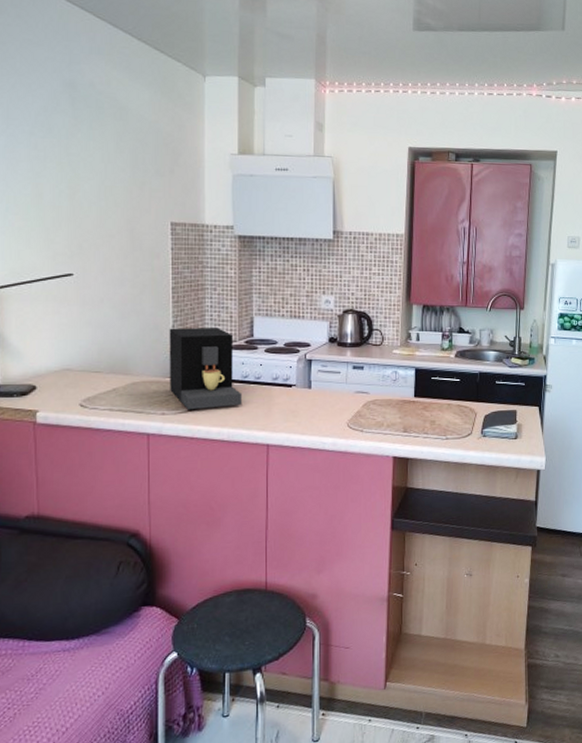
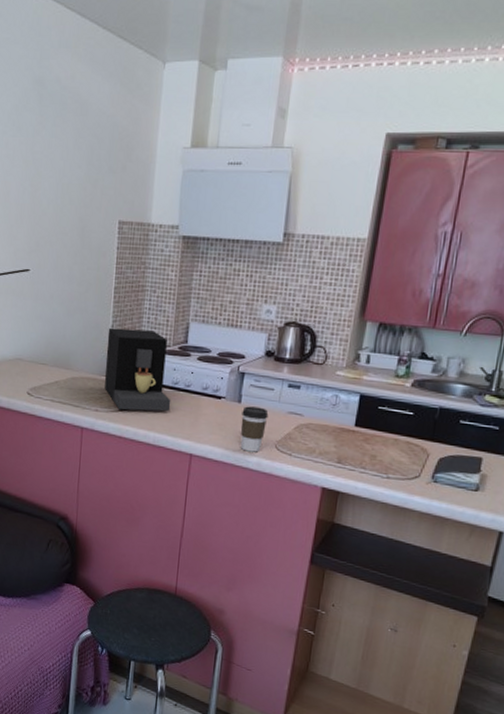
coffee cup: none [313,390,338,434] -> present [240,406,269,453]

